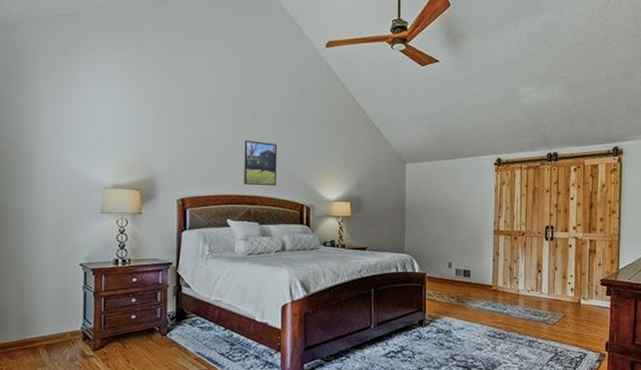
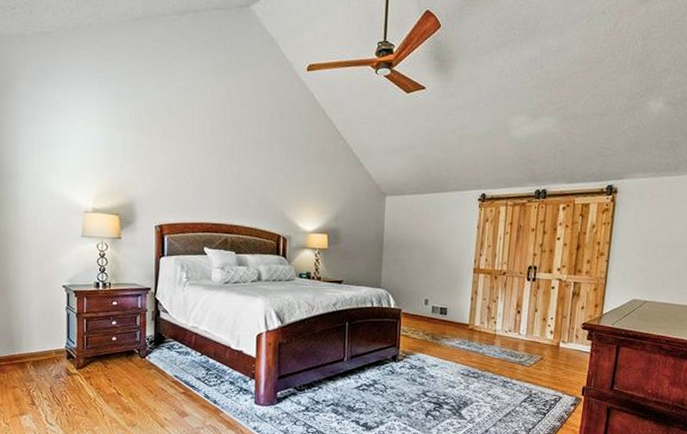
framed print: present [244,141,277,186] -> none [221,168,255,216]

